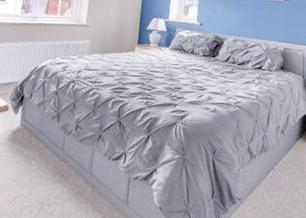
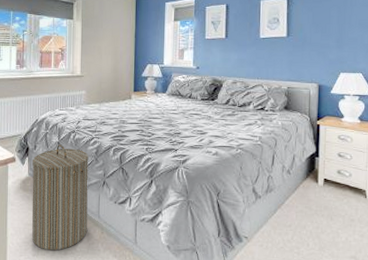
laundry hamper: none [16,94,86,211] -> present [32,145,89,251]

